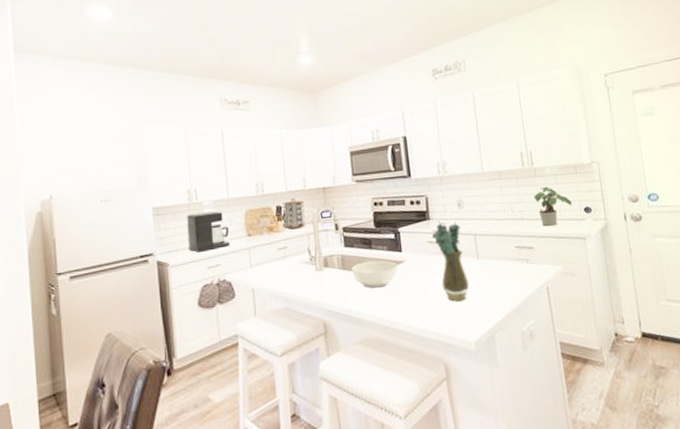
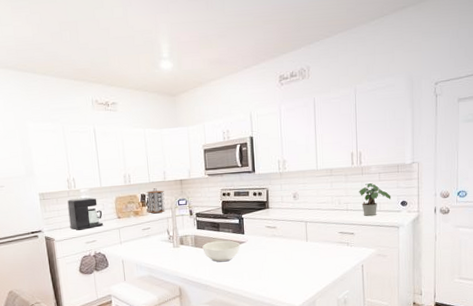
vase: present [432,220,469,302] -> none [270,209,298,275]

